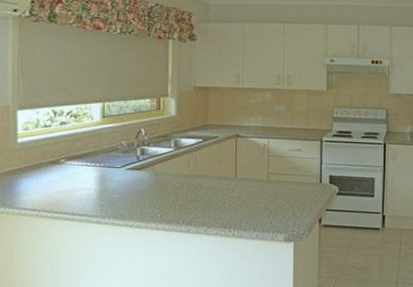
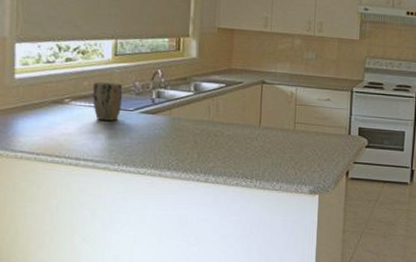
plant pot: none [85,142,111,178] -> present [93,81,123,121]

